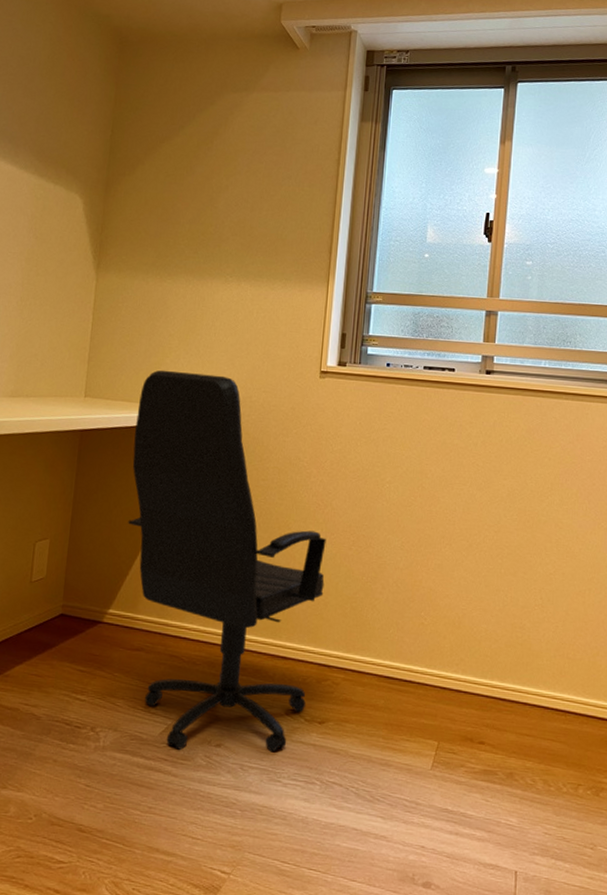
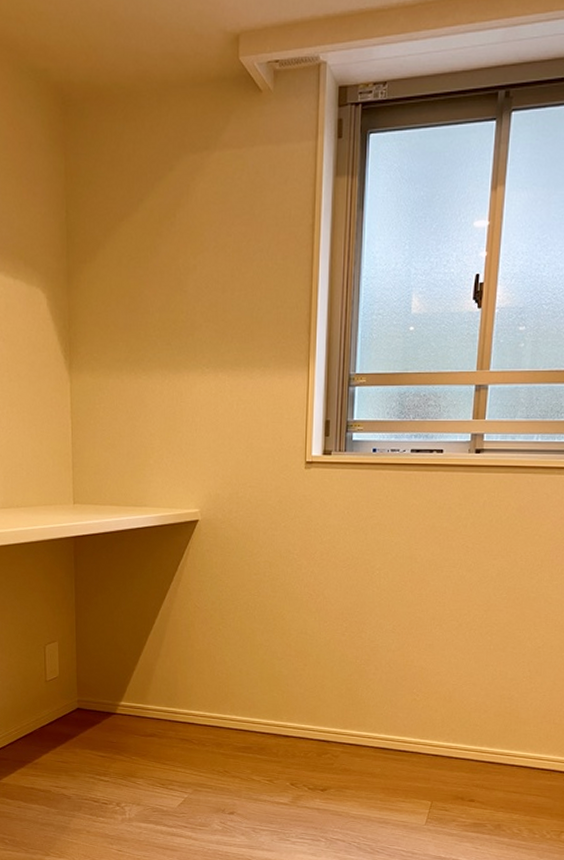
office chair: present [128,370,326,752] -> none [126,471,320,818]

